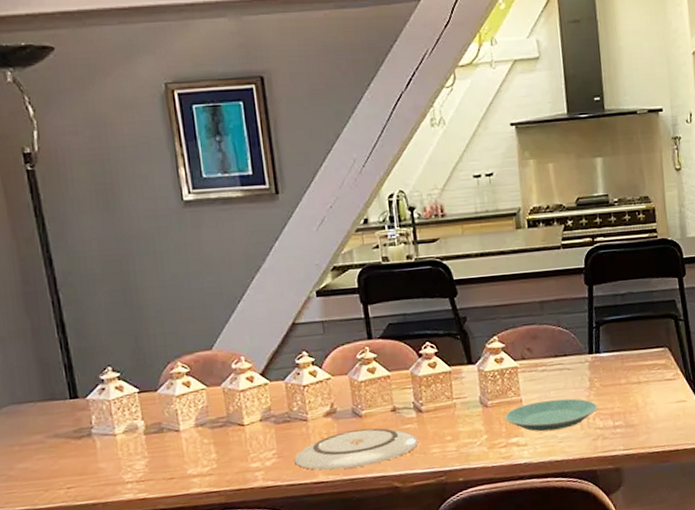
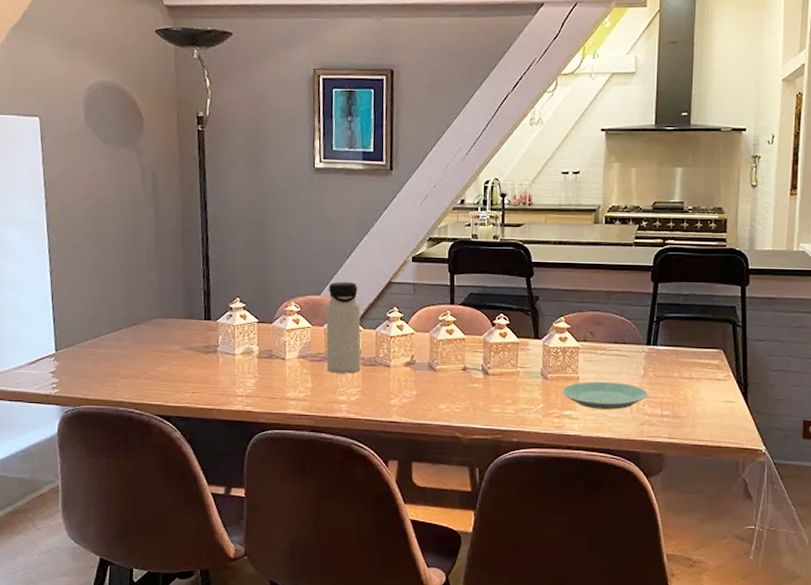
water bottle: none [220,329,273,438] -> present [326,282,361,374]
plate: present [294,428,418,471] -> none [375,381,482,414]

